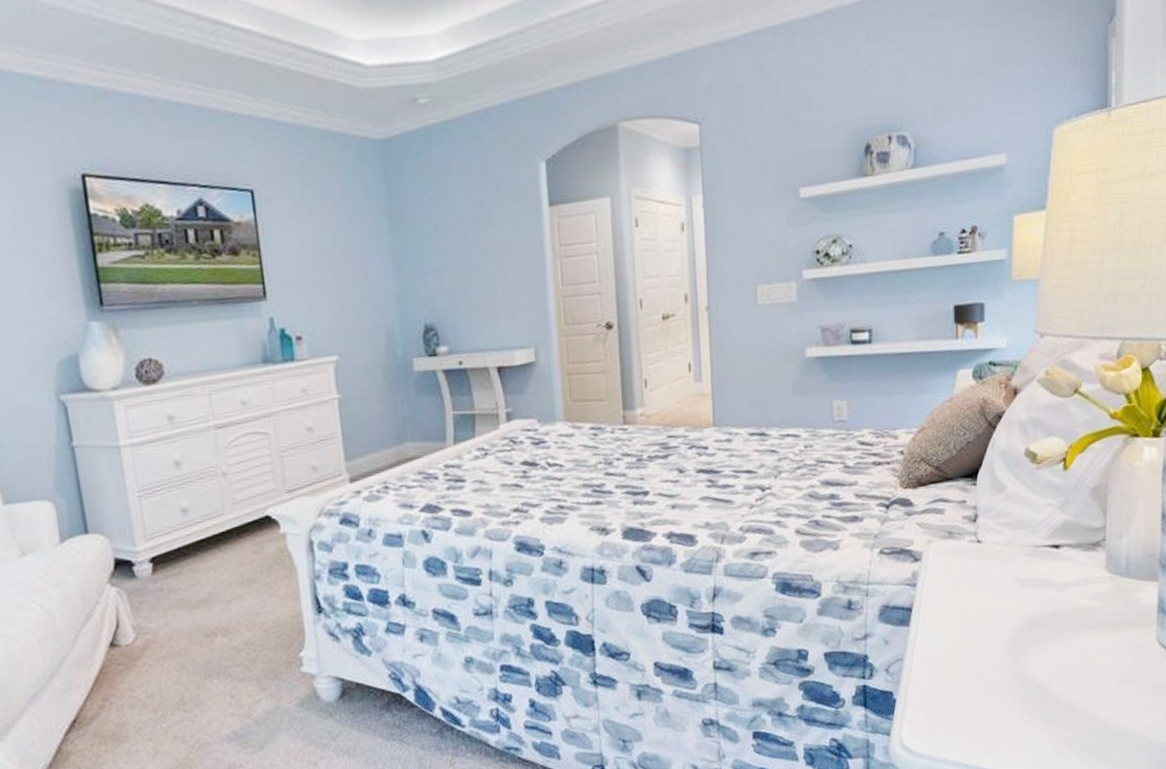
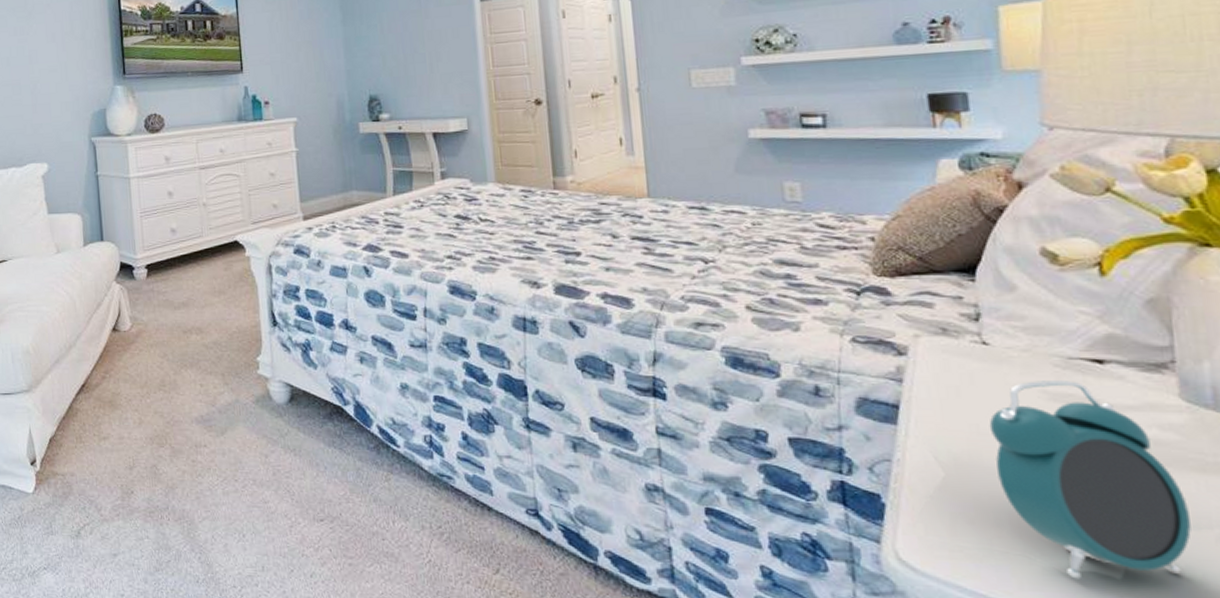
alarm clock: none [976,566,1102,736] -> present [989,381,1191,579]

